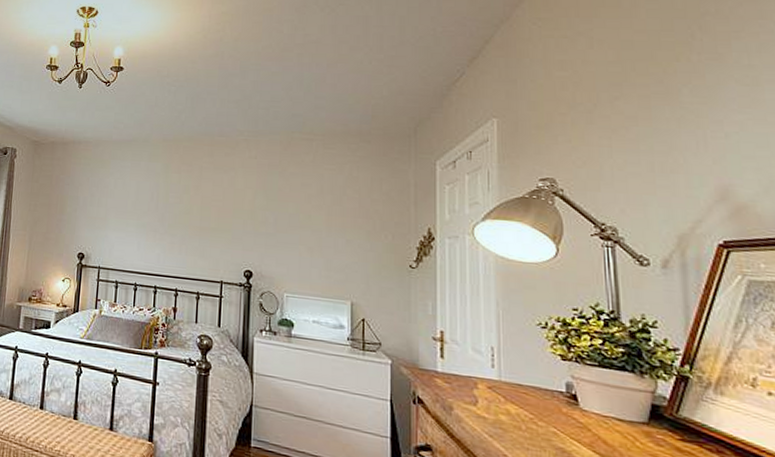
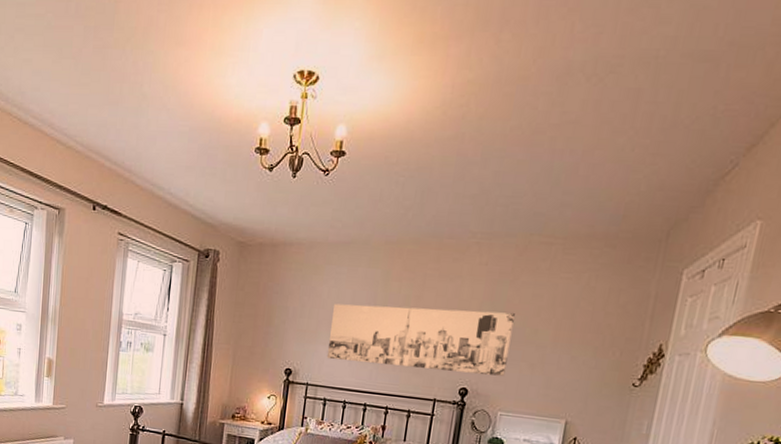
wall art: none [116,193,288,259] -> present [326,303,515,376]

